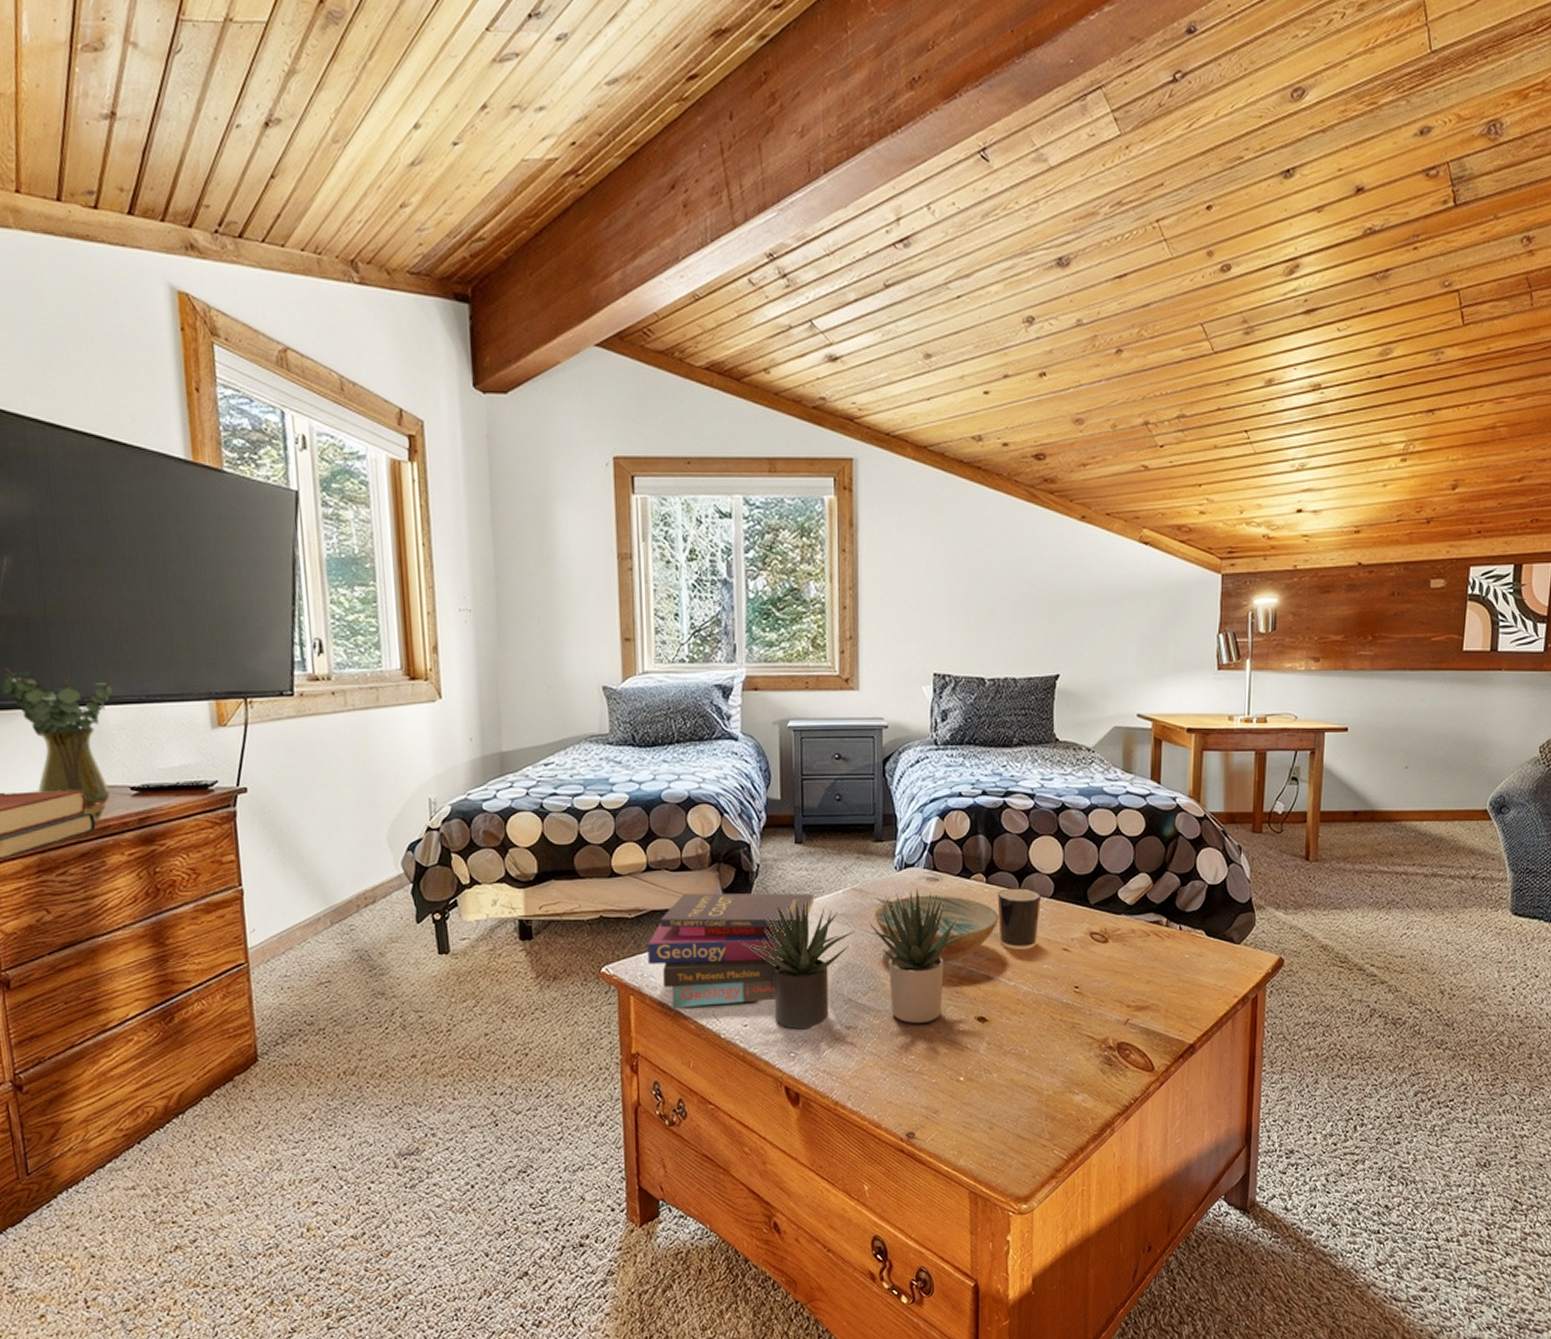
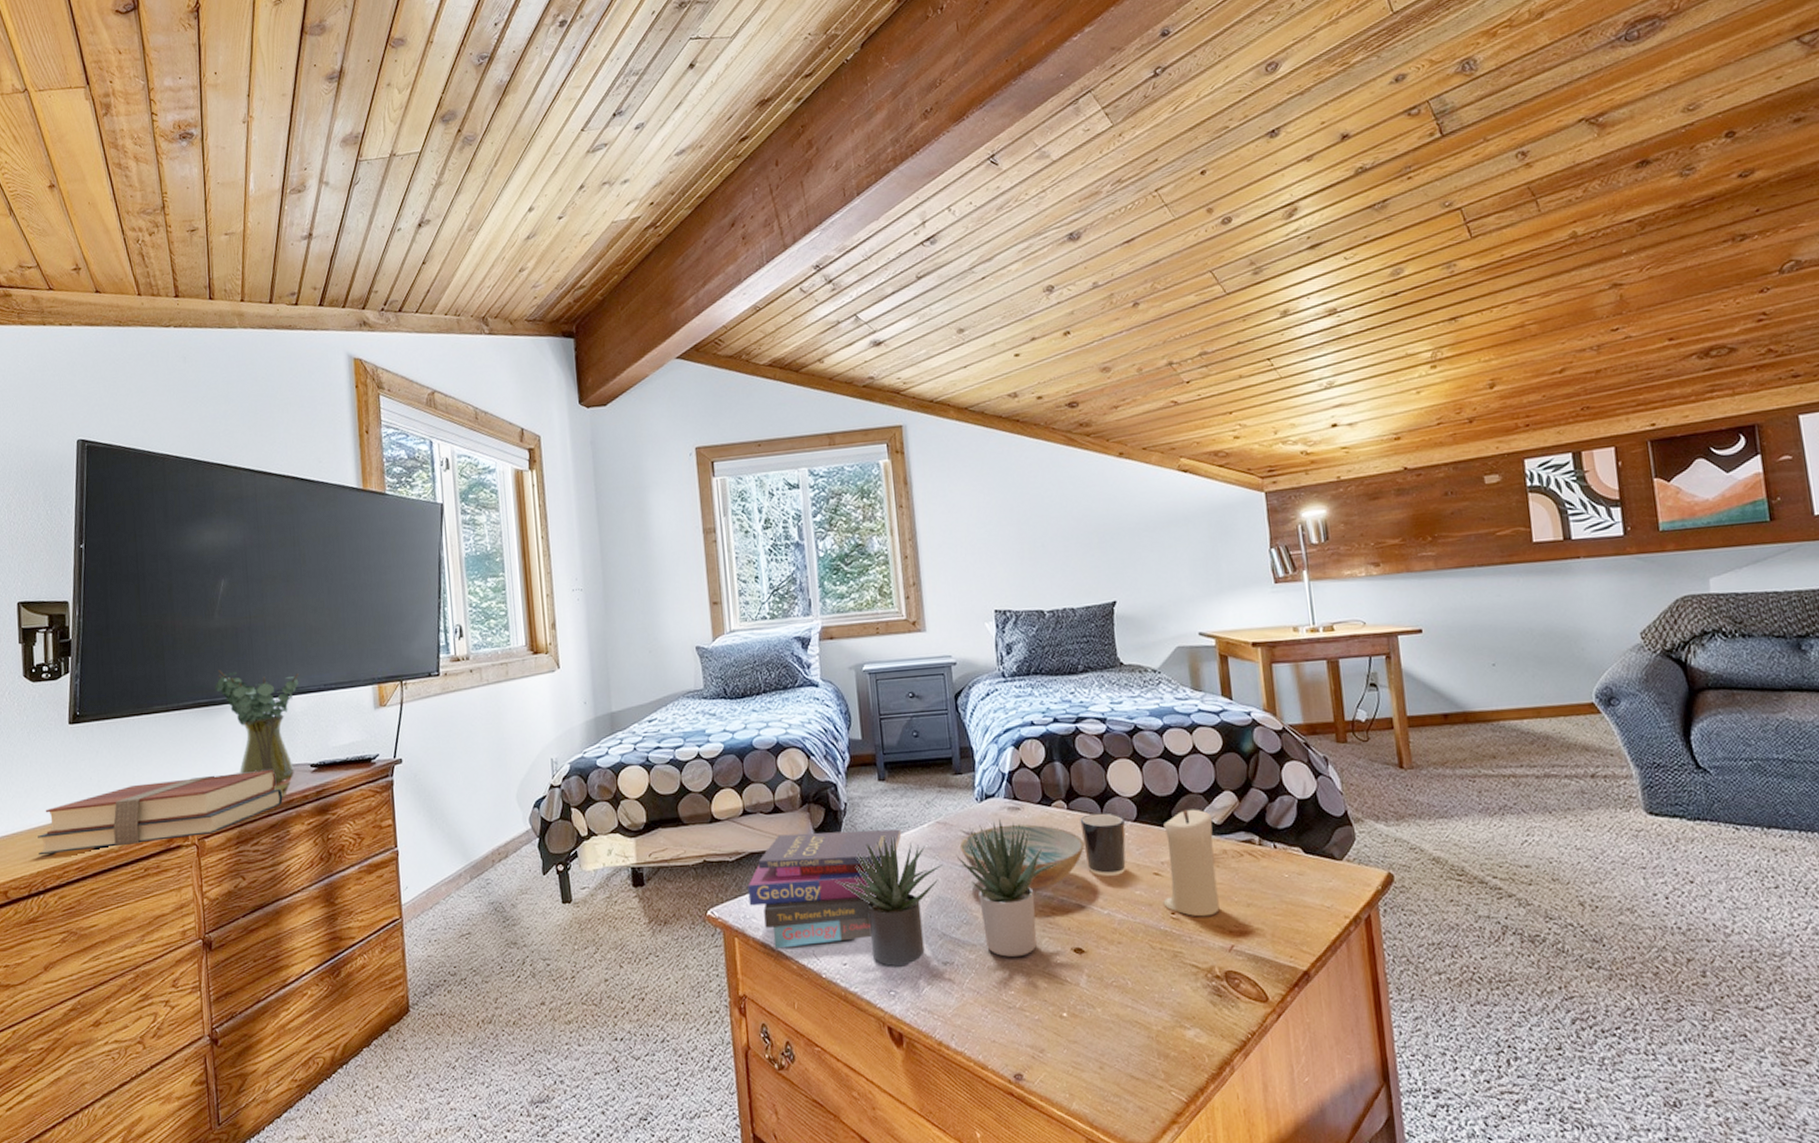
candle: none [1068,889,1126,992] -> present [1163,809,1220,917]

